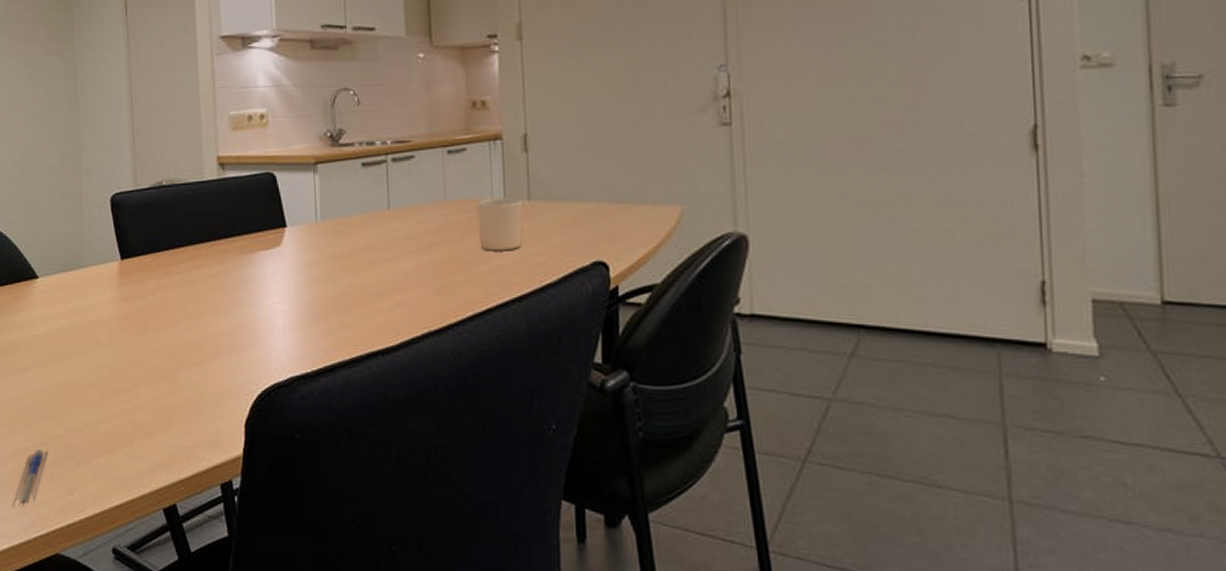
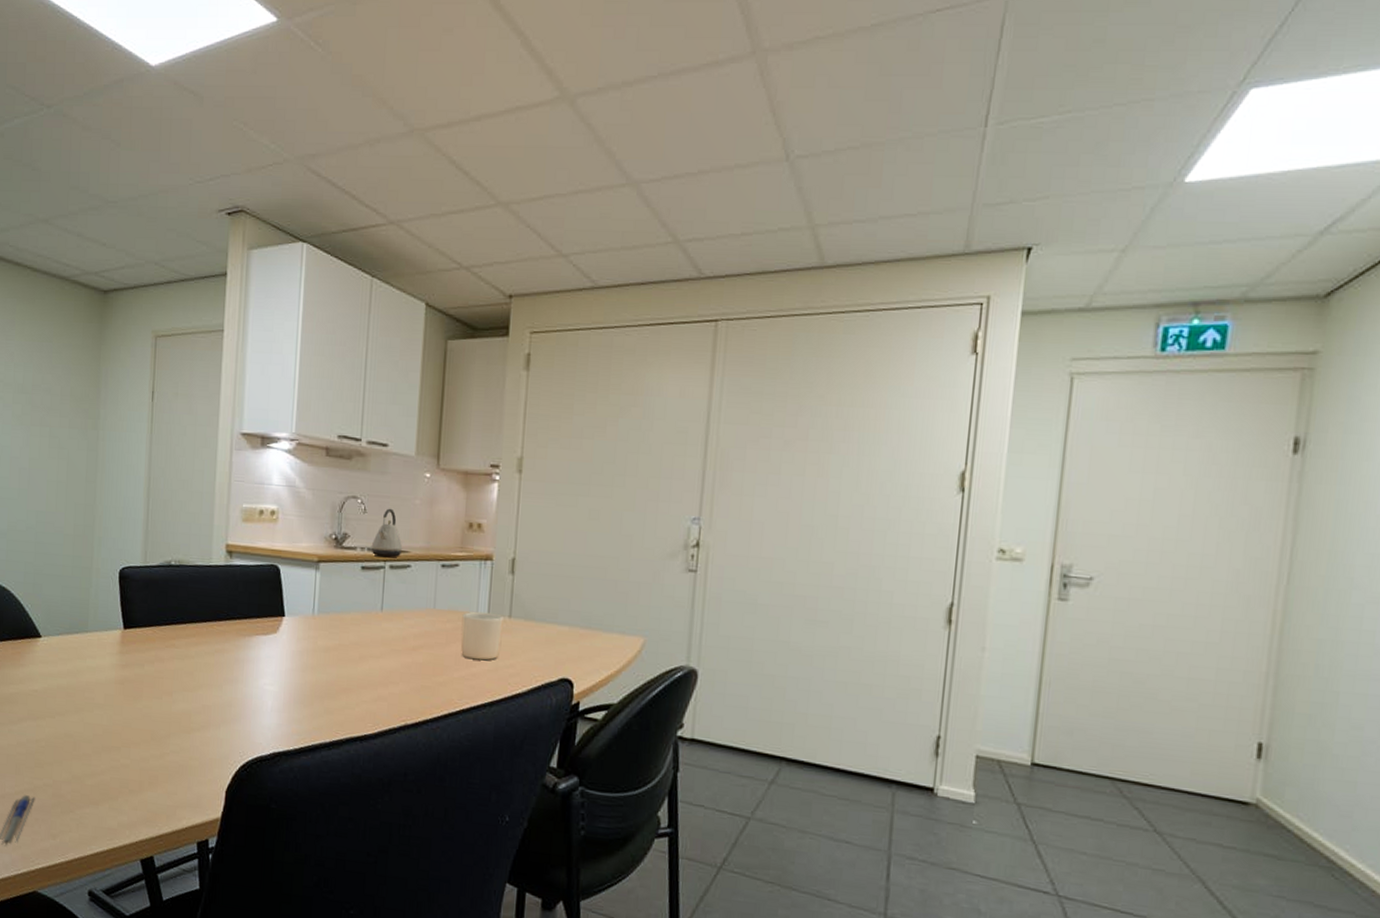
kettle: none [369,96,404,151] -> present [371,508,403,558]

